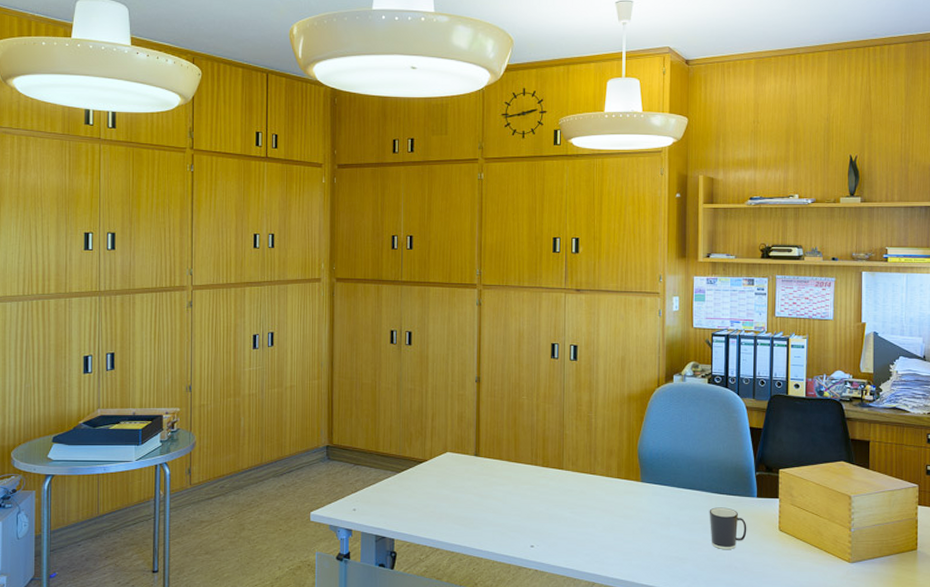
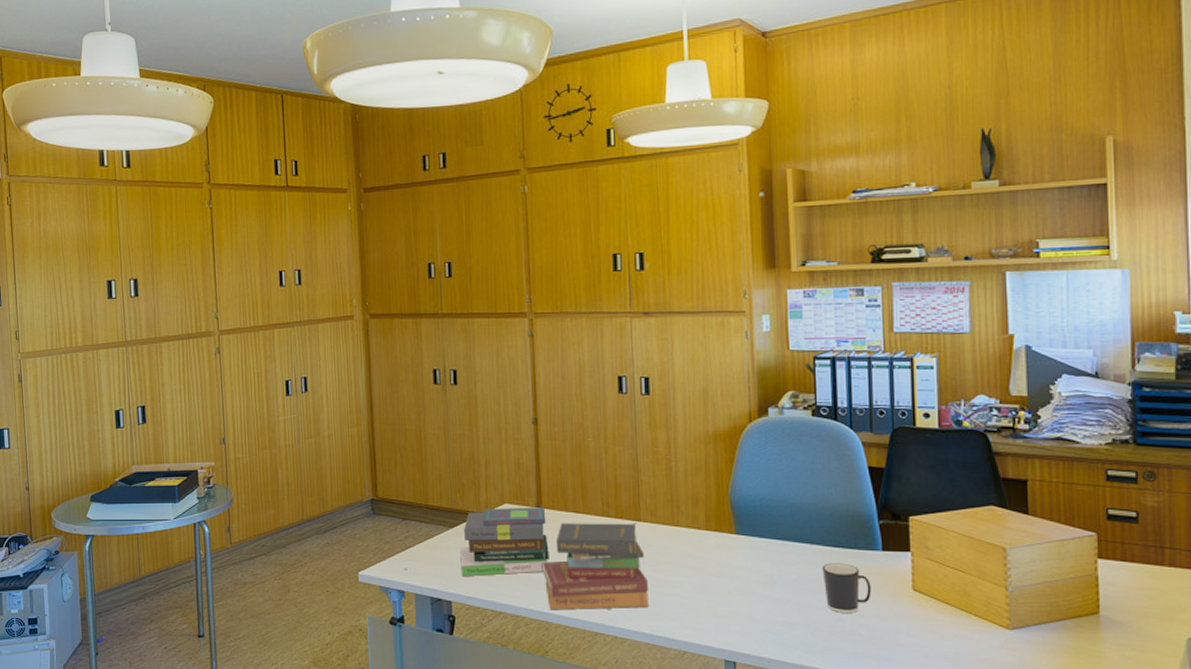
books: none [404,456,483,517] -> present [460,507,549,577]
books: none [477,470,566,547] -> present [543,523,649,610]

